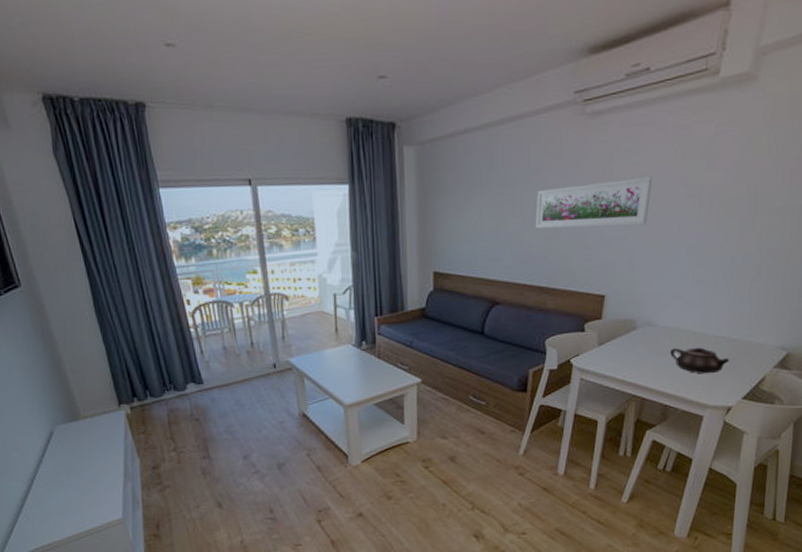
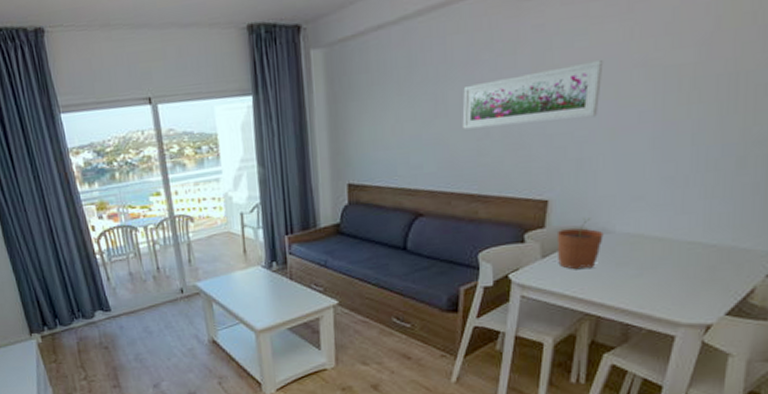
plant pot: none [611,312,649,357] -> present [556,218,603,270]
teapot: present [670,347,730,374] -> none [631,255,708,288]

